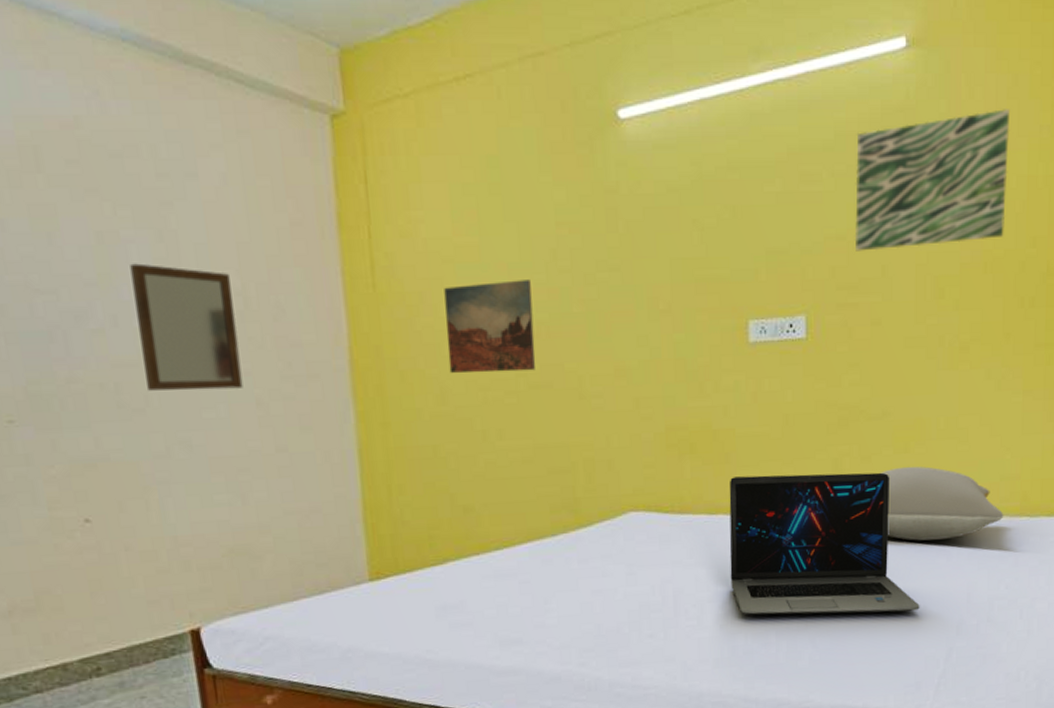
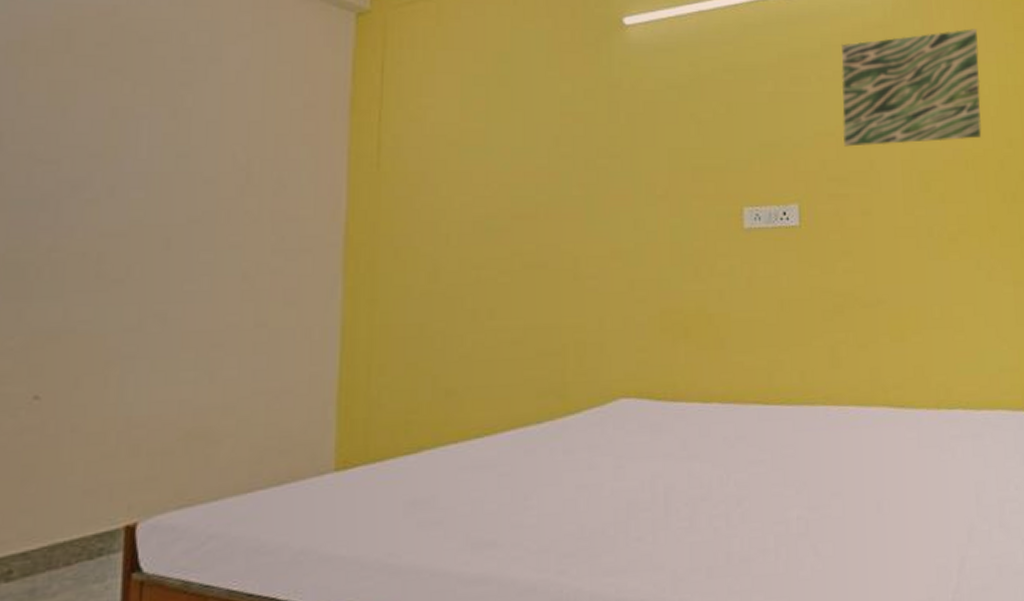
home mirror: present [130,263,244,391] -> none [132,137,236,262]
wall art: present [444,280,536,374] -> none [445,163,533,252]
laptop: present [729,472,920,616] -> none [724,361,927,517]
pillow: present [880,466,1004,541] -> none [877,355,1007,435]

